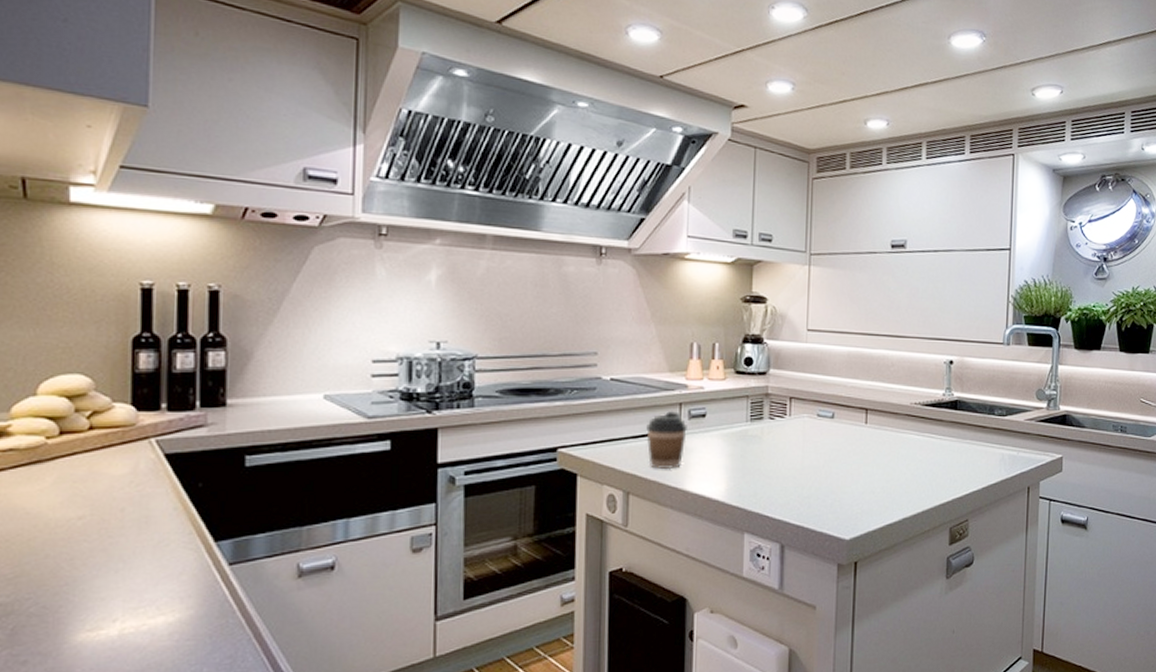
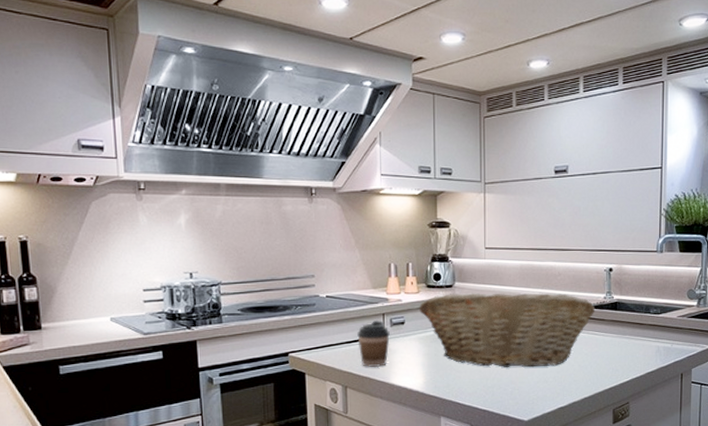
fruit basket: none [725,382,932,475] -> present [419,293,594,368]

